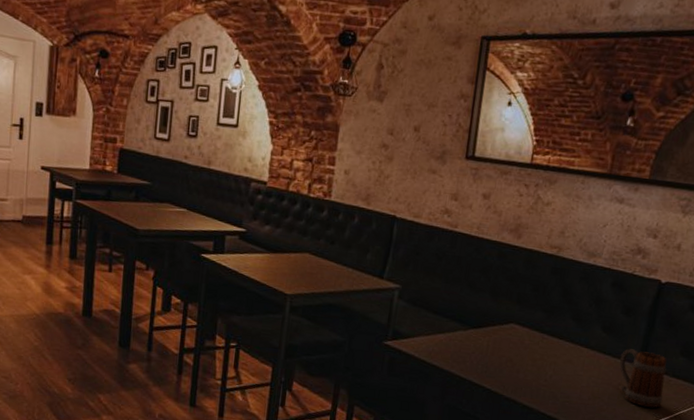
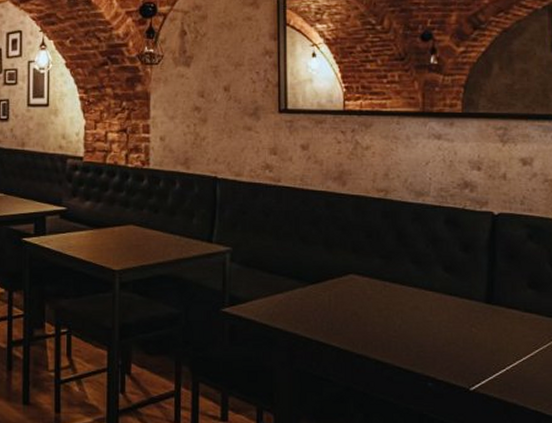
beer mug: present [619,349,667,408] -> none [467,287,520,348]

